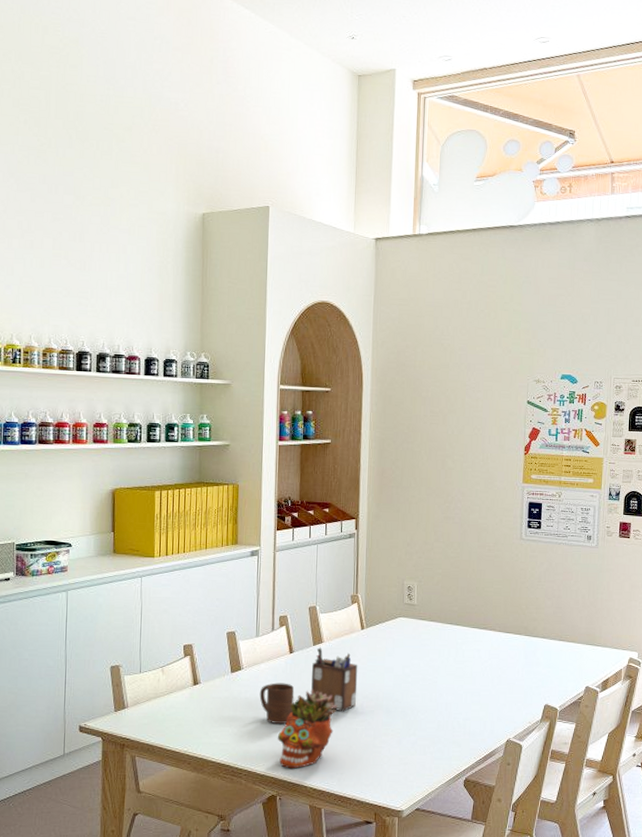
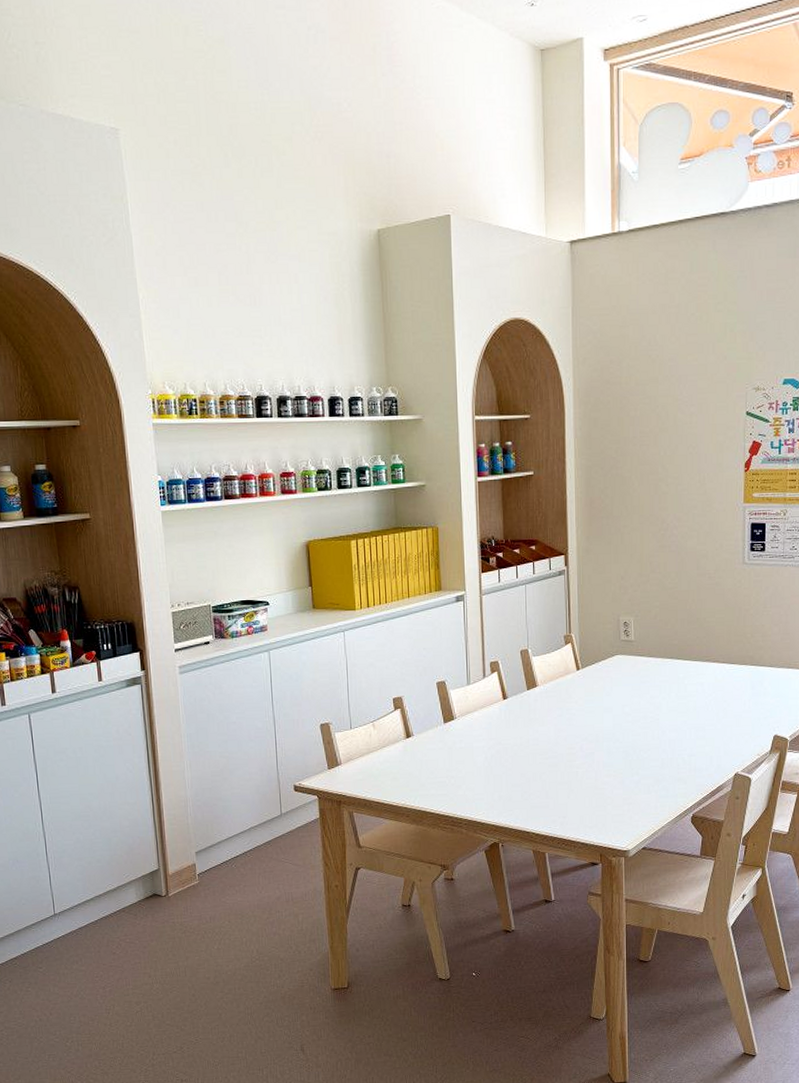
cup: present [259,683,295,724] -> none [474,730,511,771]
succulent planter: present [277,689,338,769] -> none [495,734,556,816]
desk organizer: present [311,647,358,712] -> none [527,691,576,756]

